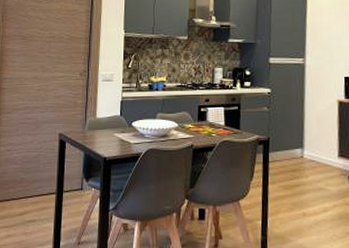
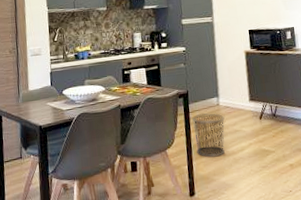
waste bin: none [271,164,308,215] -> present [191,113,225,158]

